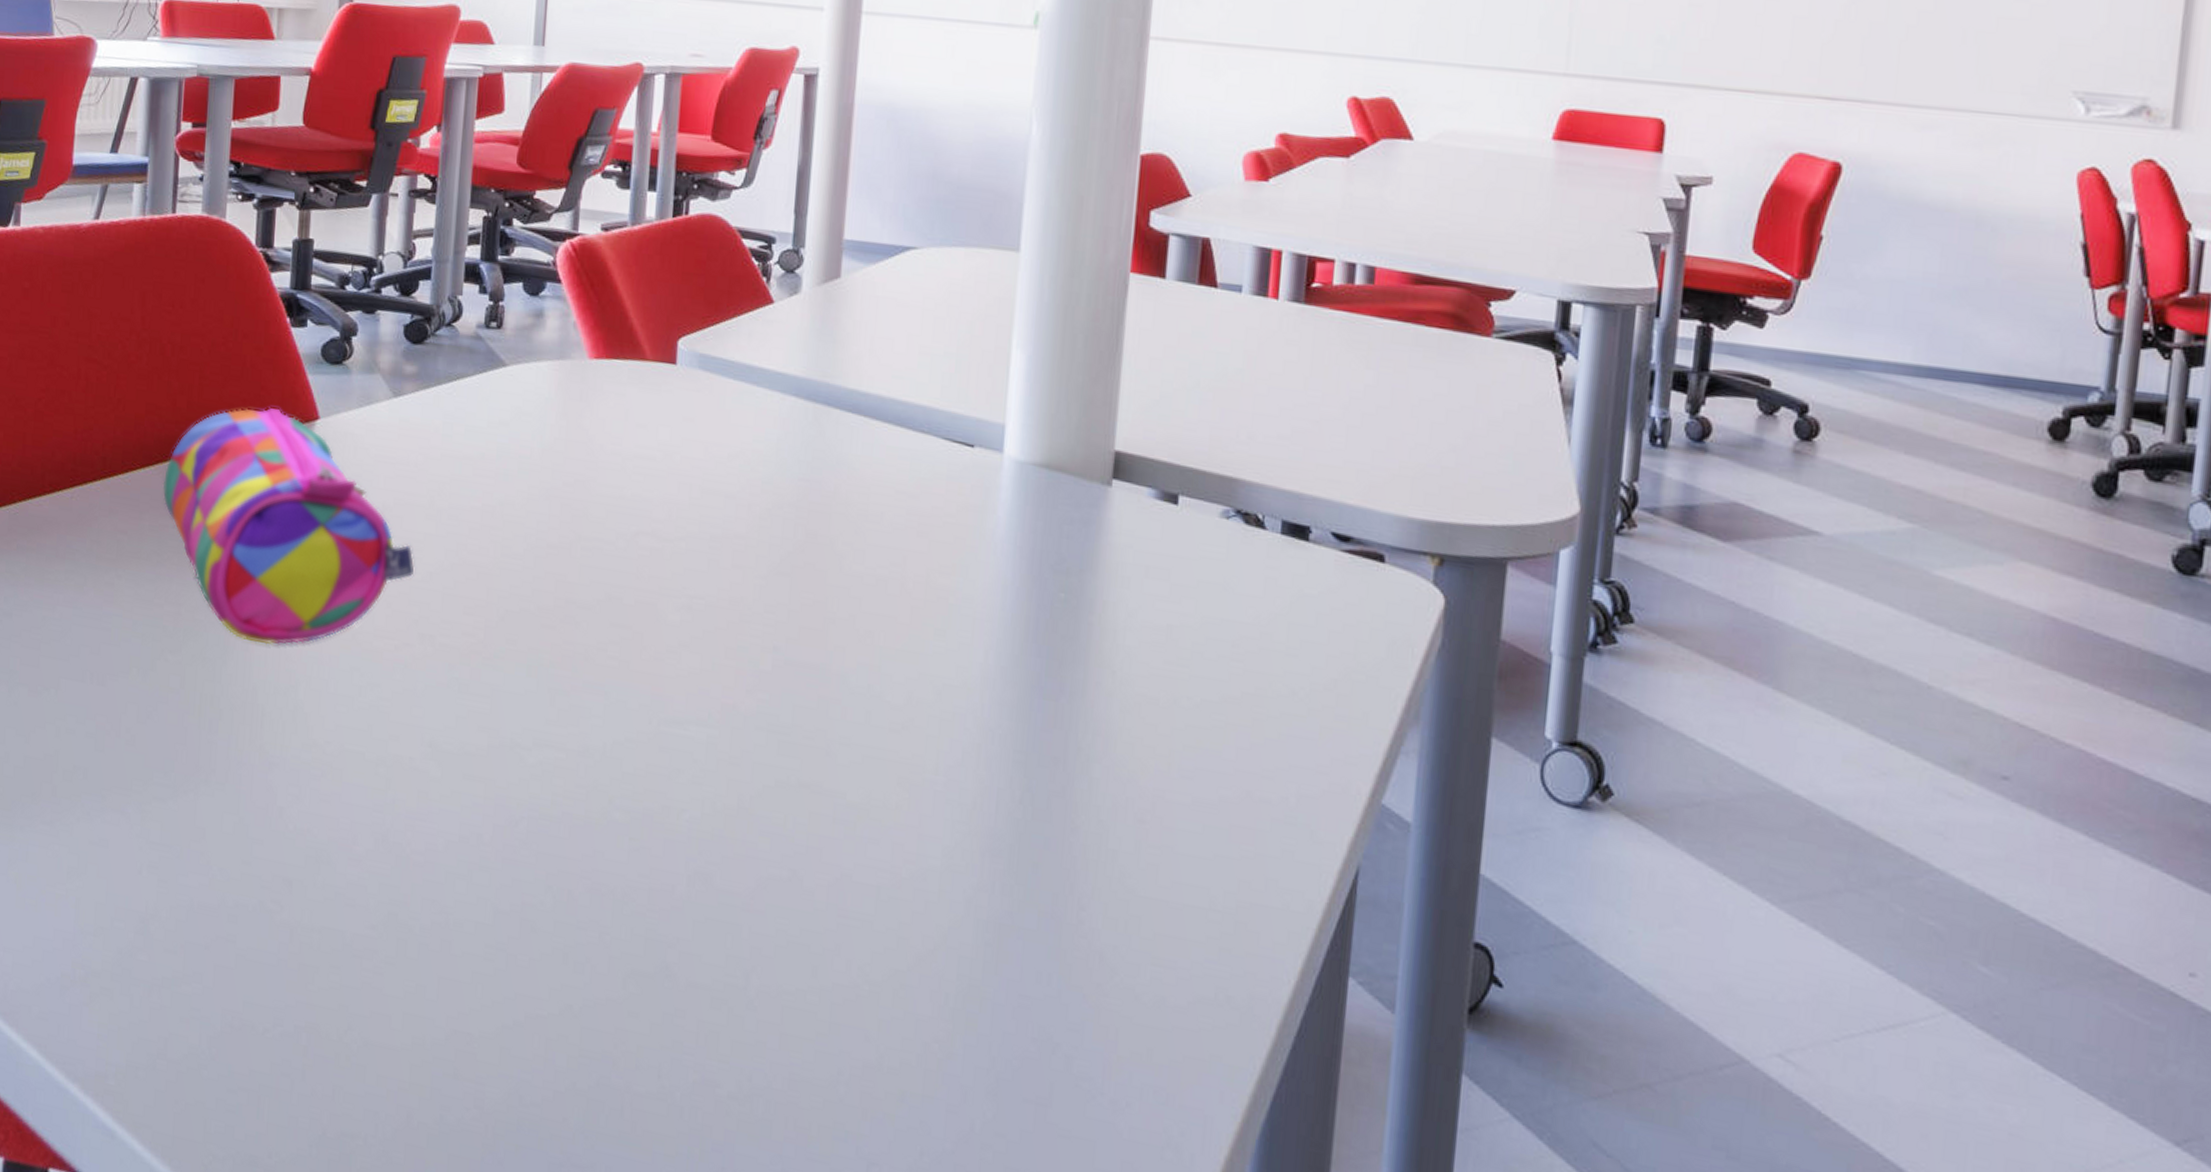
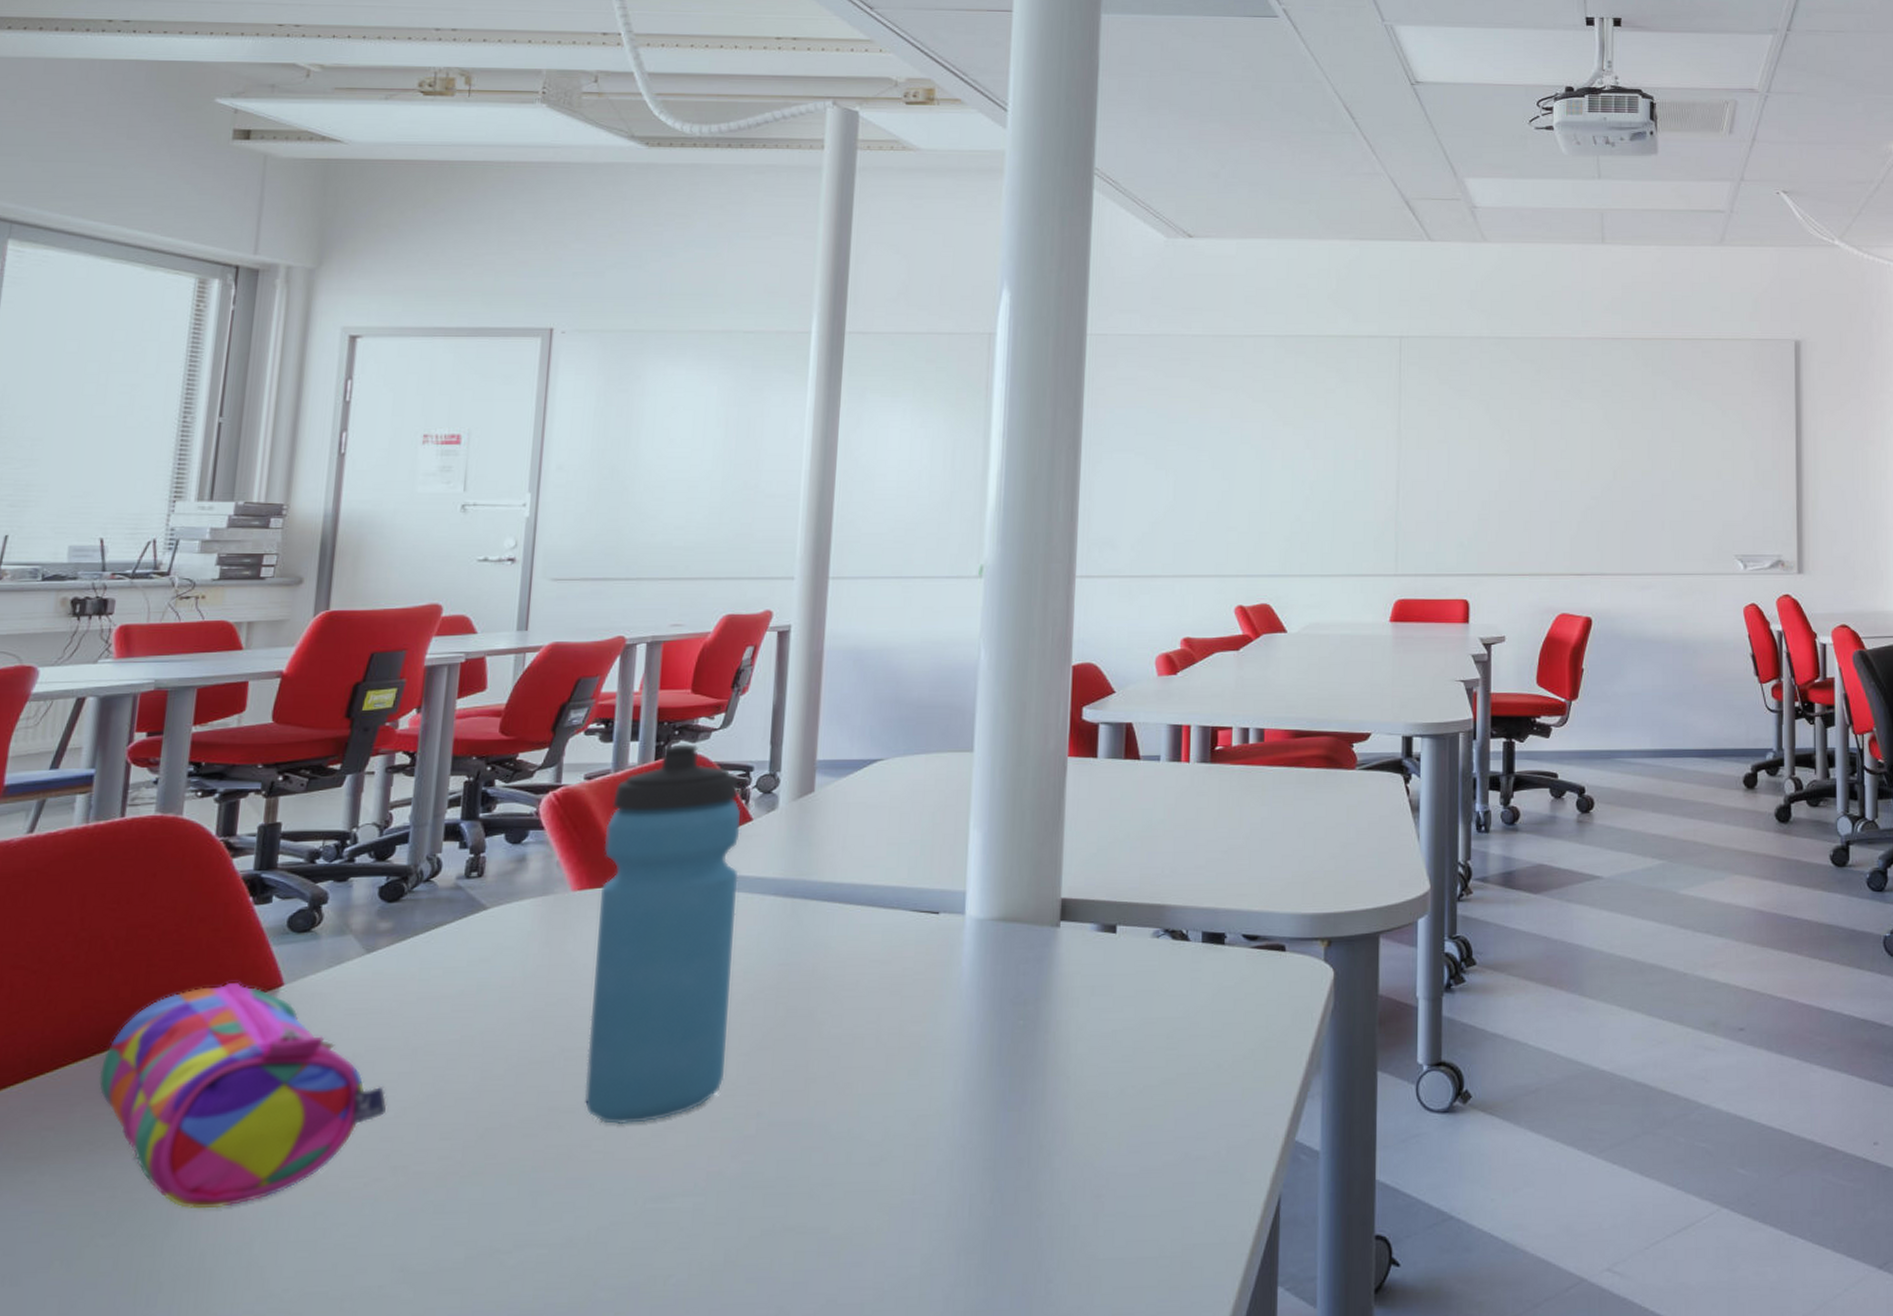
water bottle: none [601,200,762,636] -> present [585,744,742,1125]

